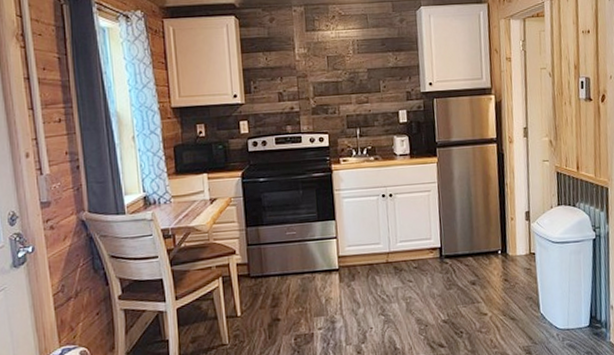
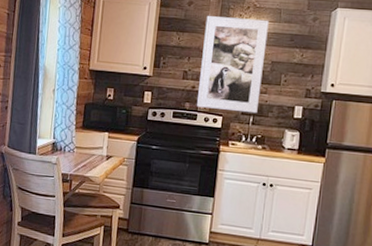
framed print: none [291,27,363,129] -> present [197,16,269,114]

